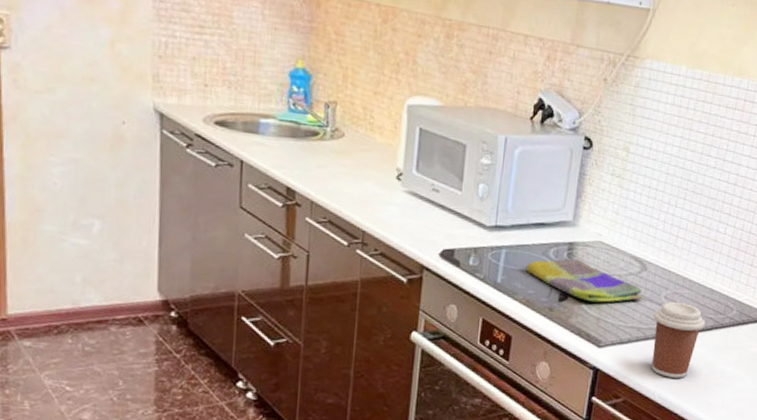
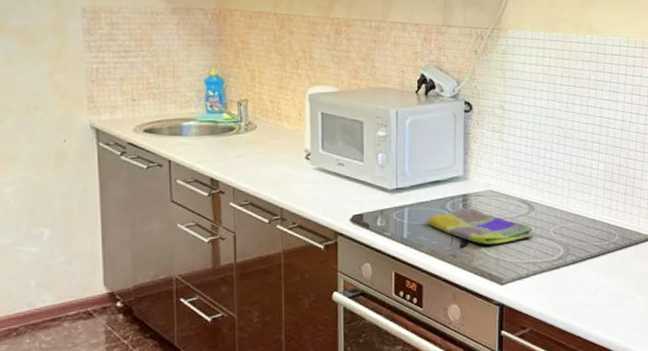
coffee cup: present [651,301,706,378] -> none [546,234,593,304]

